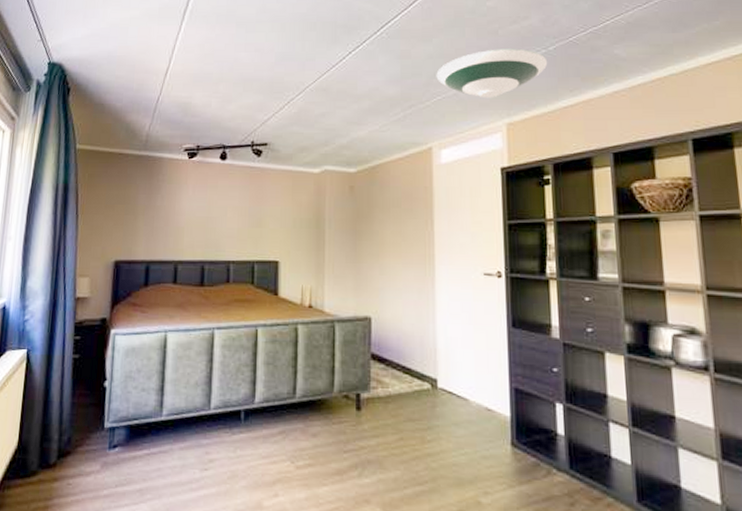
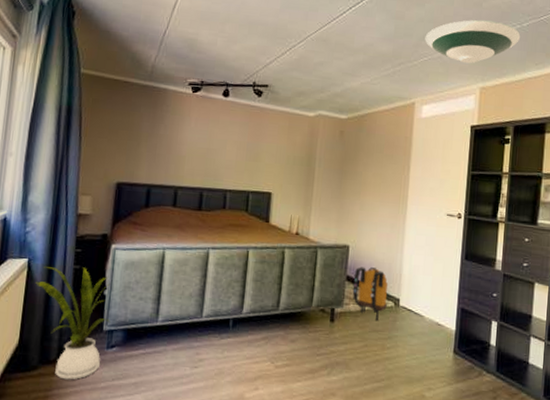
house plant: none [35,356,112,487] -> present [36,267,111,380]
backpack: none [379,341,422,407] -> present [352,266,388,321]

